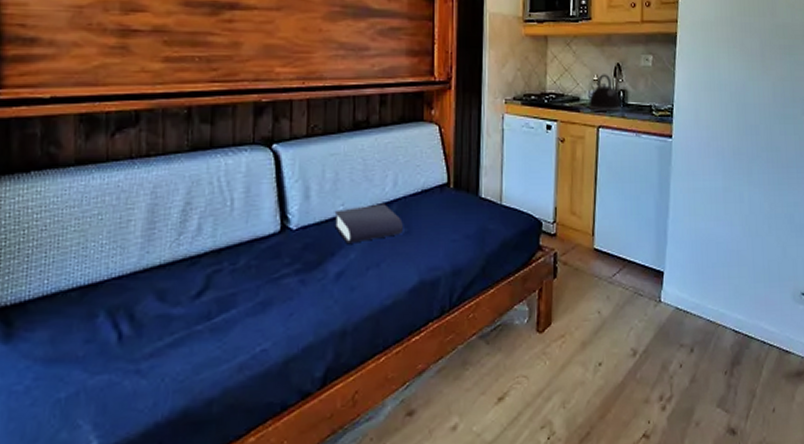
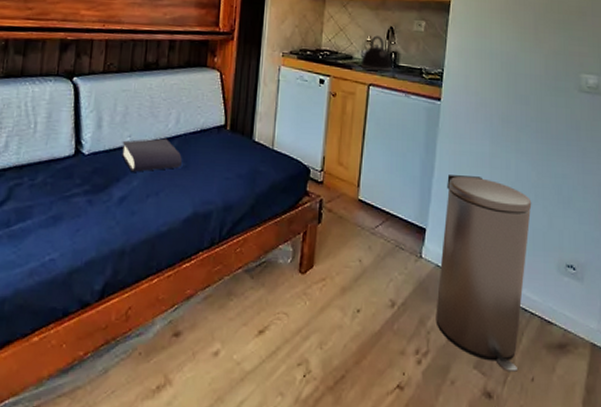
pedal bin: none [677,213,766,407] -> present [436,175,532,373]

